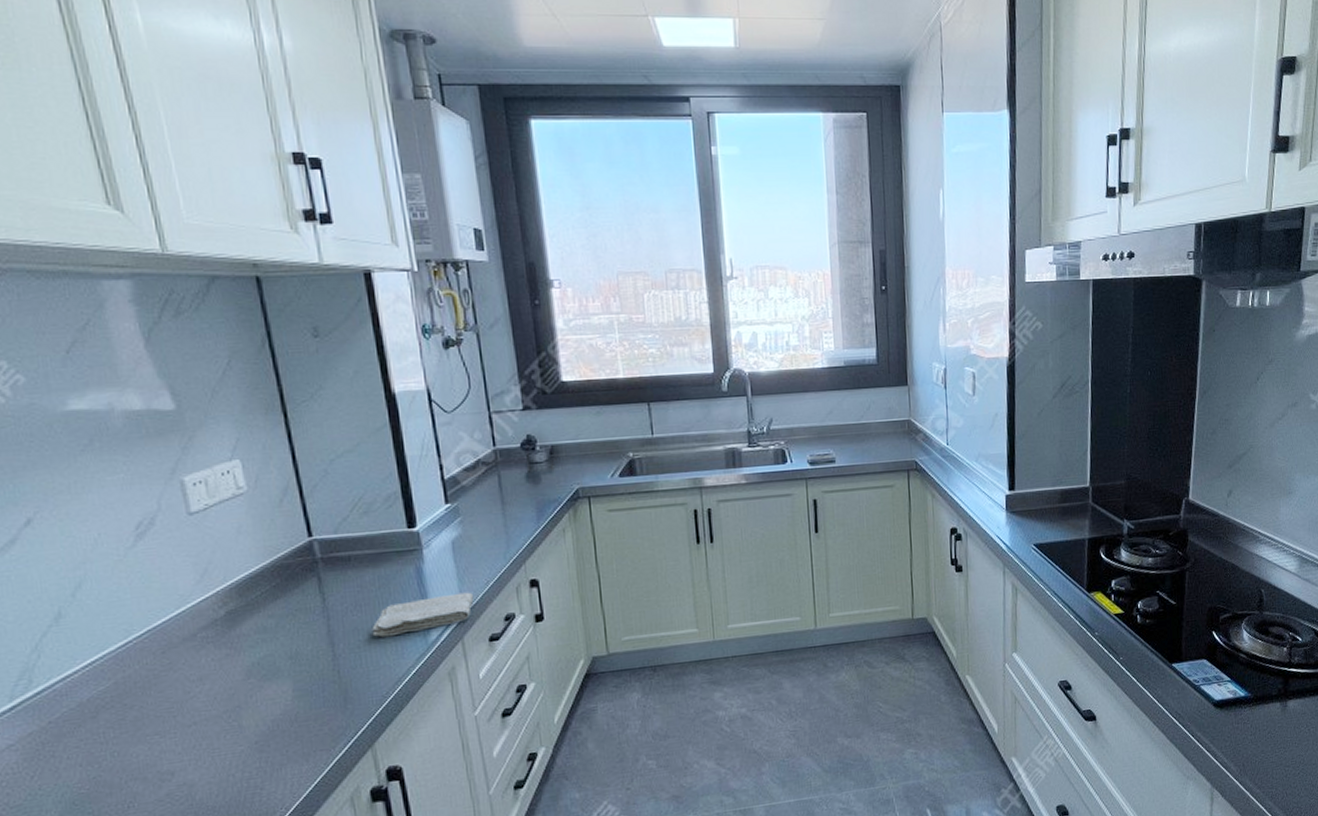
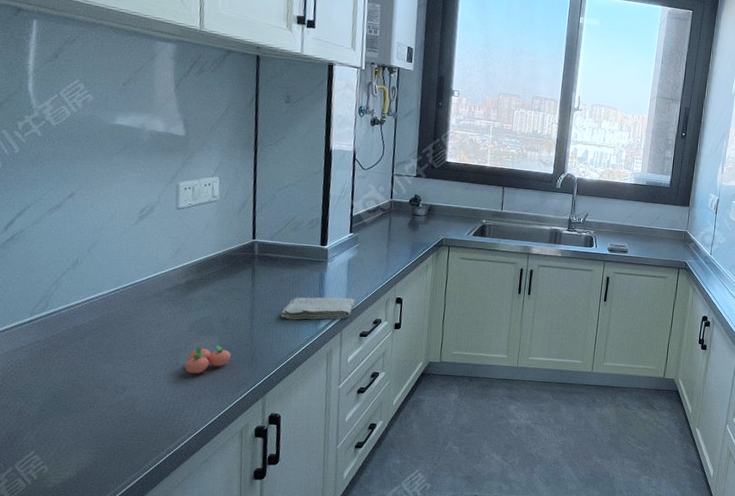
peach: none [251,689,314,736] -> present [184,345,231,374]

